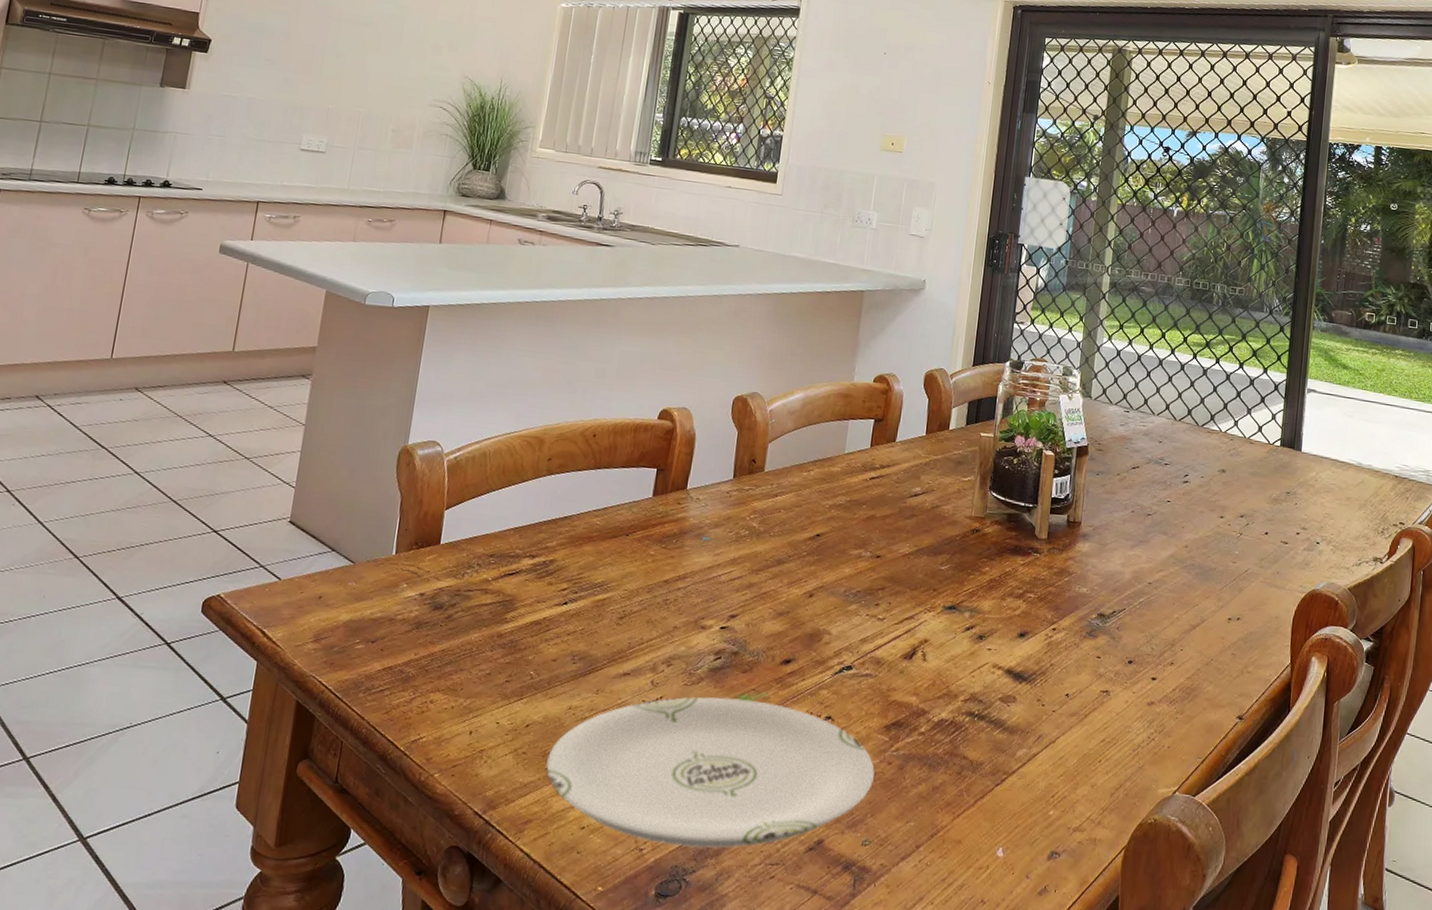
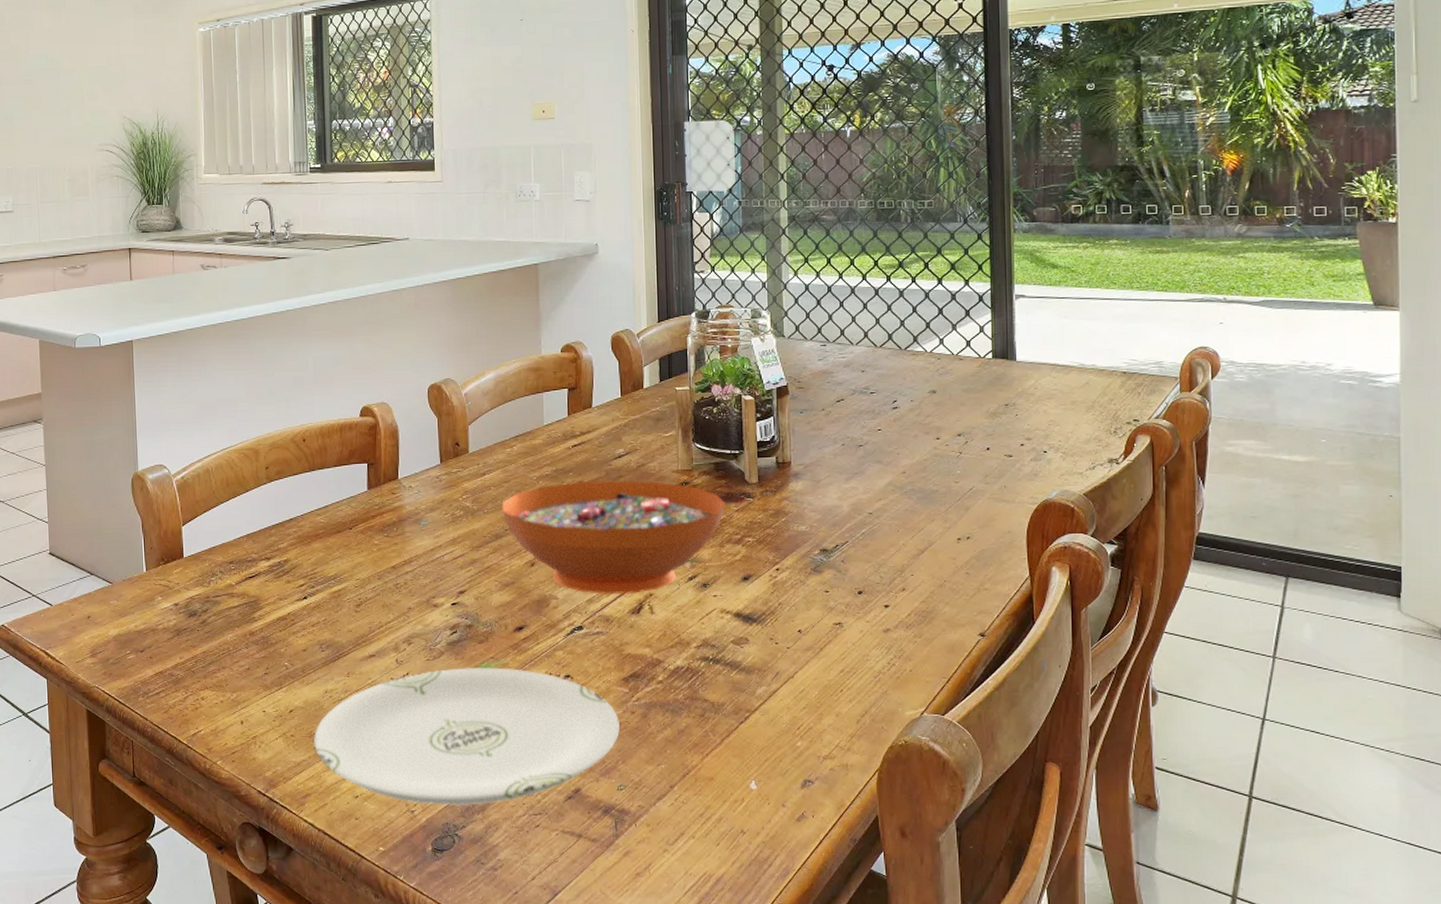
decorative bowl: none [788,515,1014,638] -> present [501,480,726,595]

